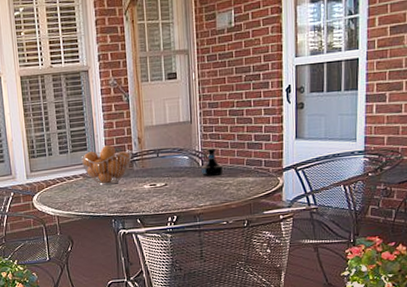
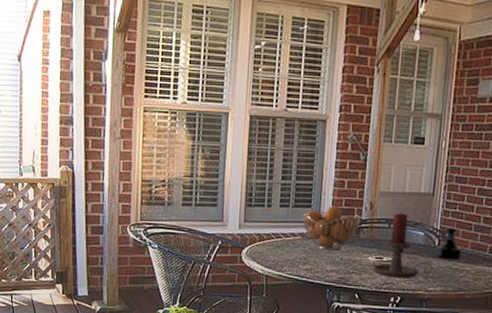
candle holder: none [149,142,201,200] -> present [373,213,433,278]

